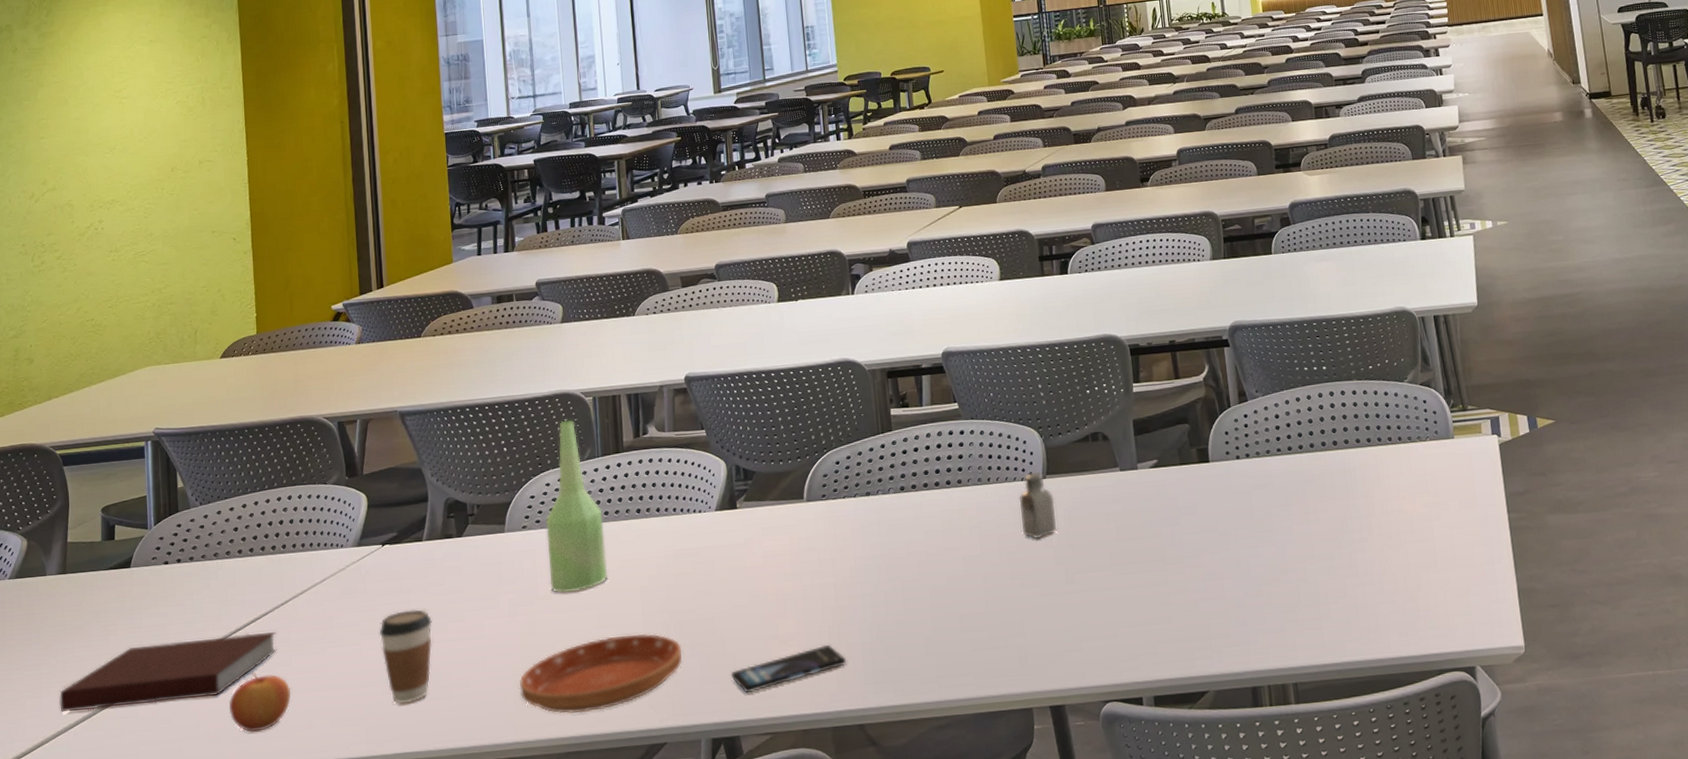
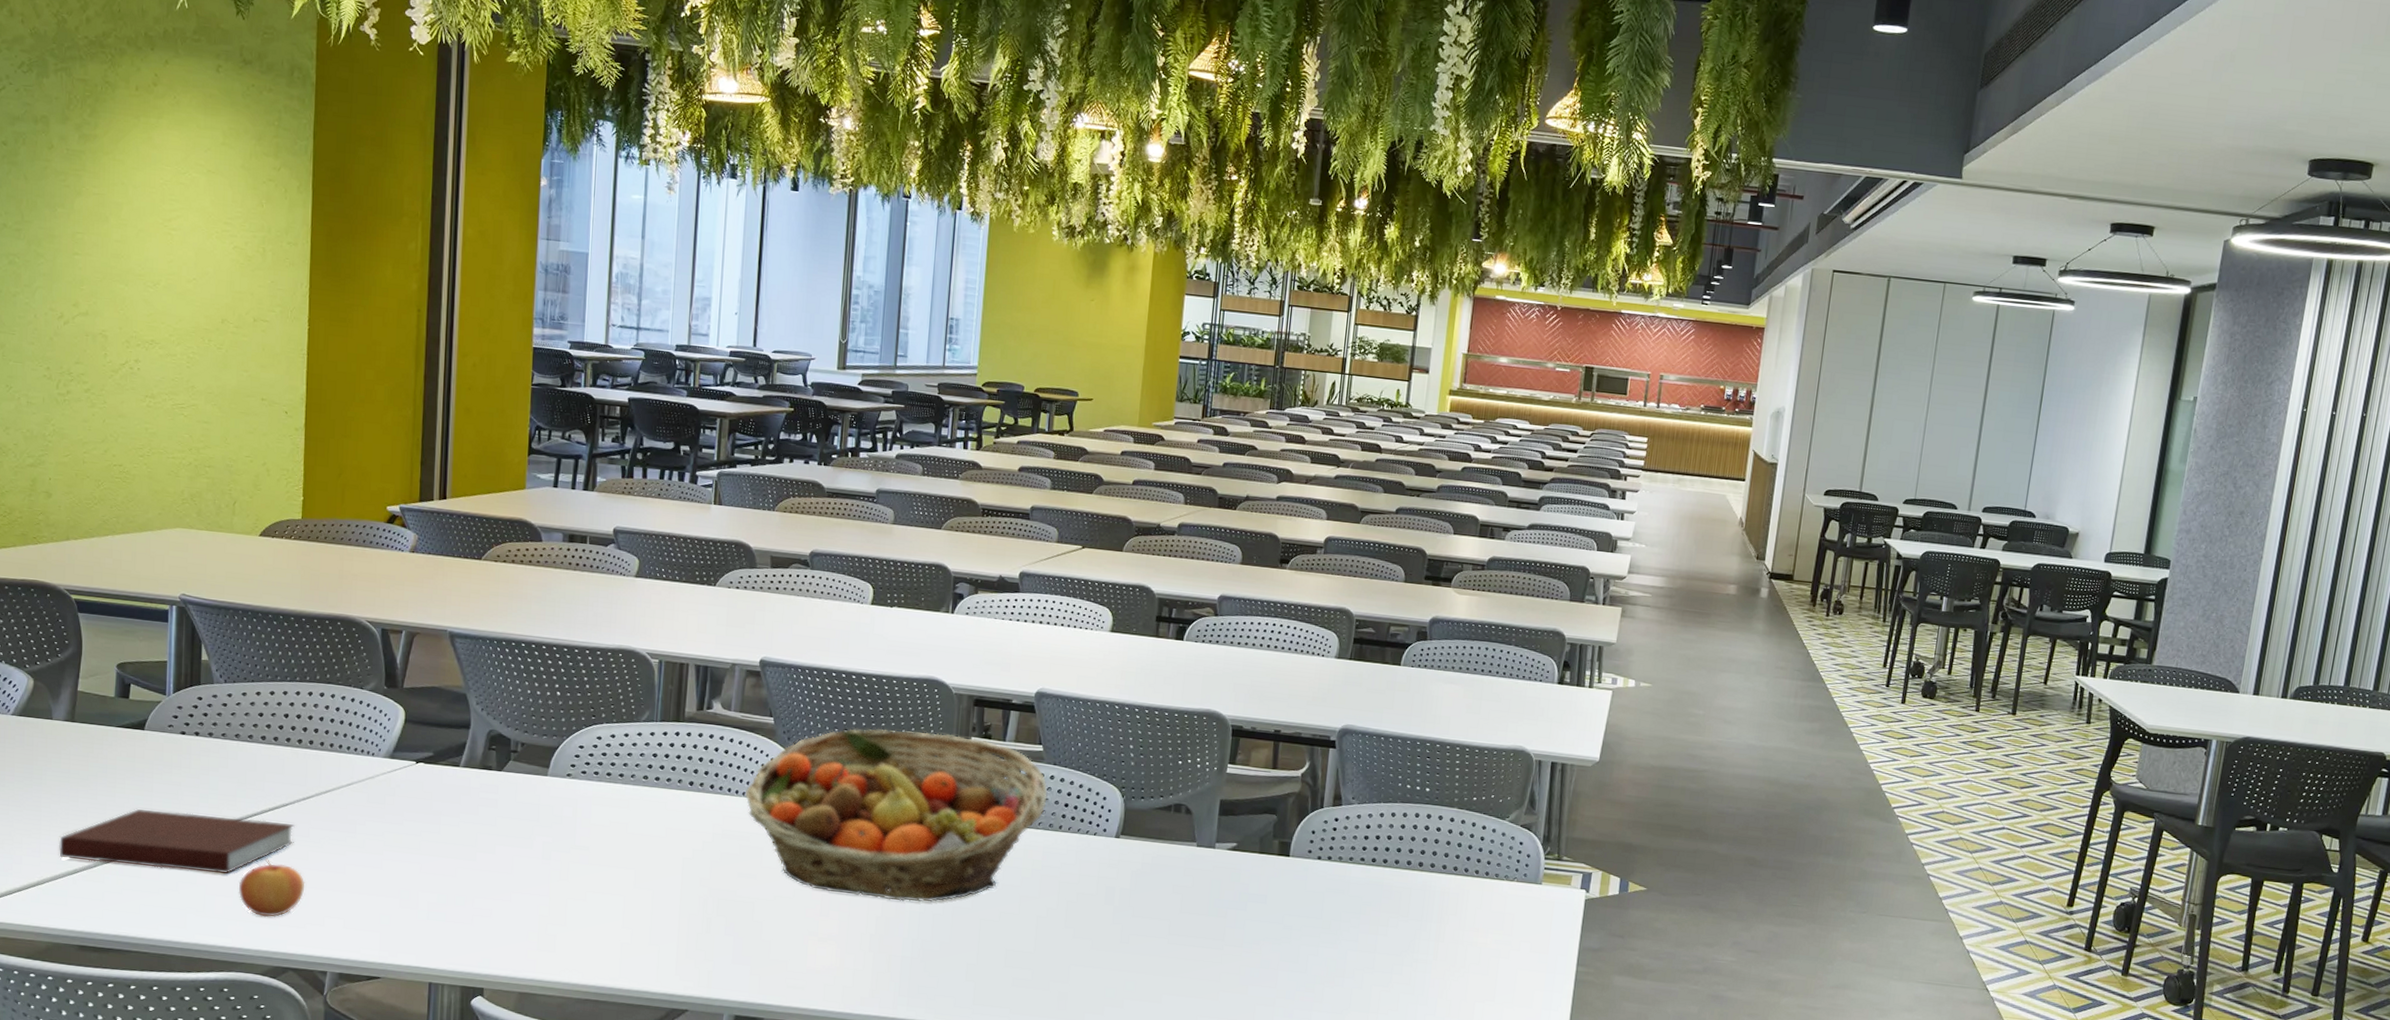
coffee cup: present [379,609,432,704] -> none [403,830,461,921]
saucer: present [519,633,683,714] -> none [544,898,717,967]
bottle: present [545,420,608,594] -> none [589,677,654,850]
fruit basket: none [689,409,971,592] -> present [745,728,1048,902]
smartphone: present [730,644,847,693] -> none [762,950,884,981]
saltshaker: present [1019,471,1057,540] -> none [1086,829,1124,895]

